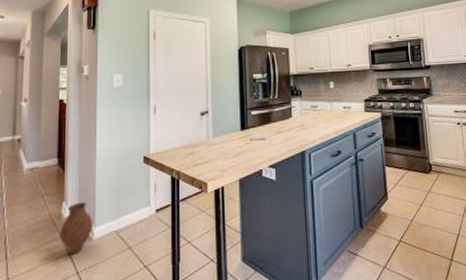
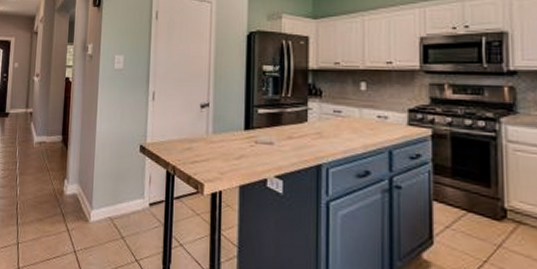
vase: present [60,202,94,255] -> none [61,182,91,233]

